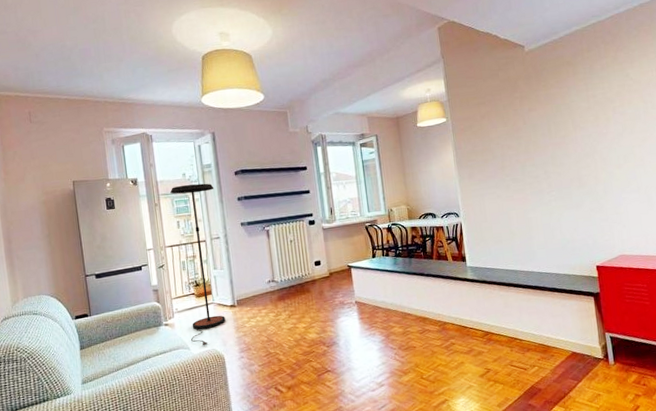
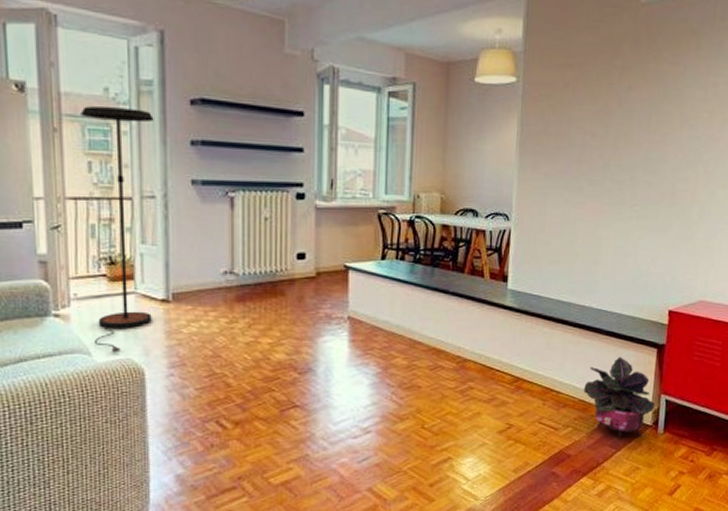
potted plant: none [541,306,602,370] -> present [584,357,656,437]

